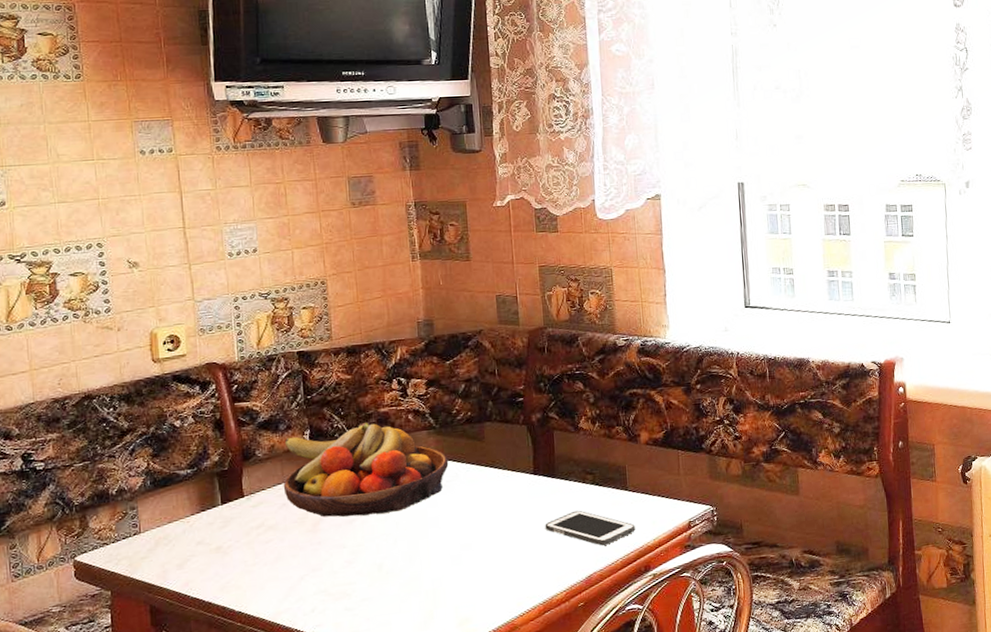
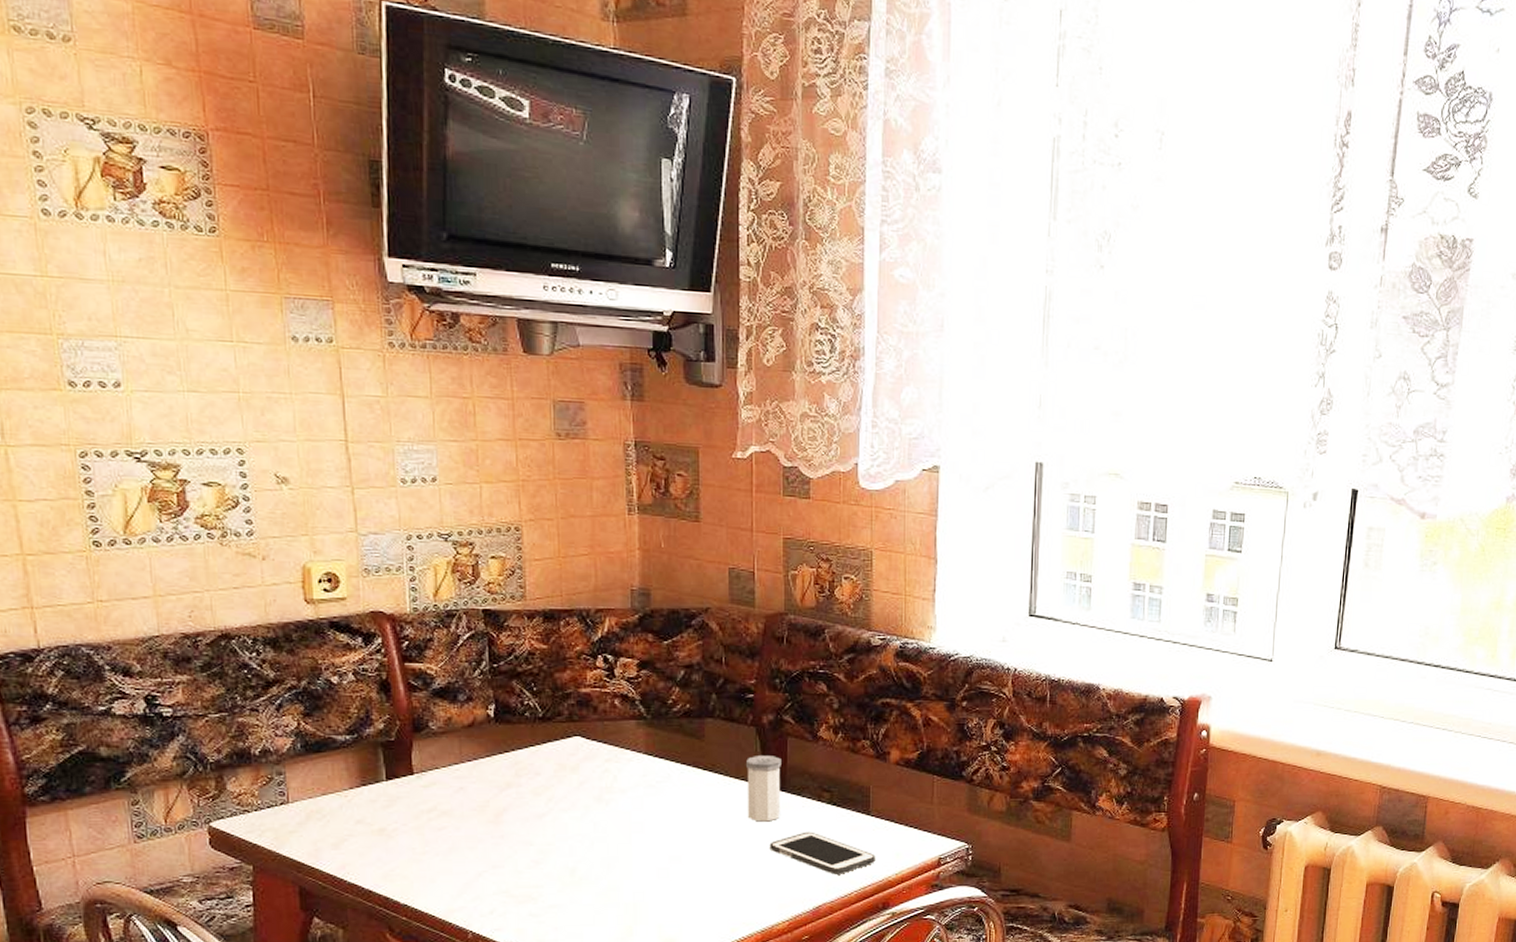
fruit bowl: present [283,423,449,517] -> none [460,703,660,811]
salt shaker: none [521,448,552,506] -> present [746,756,781,822]

